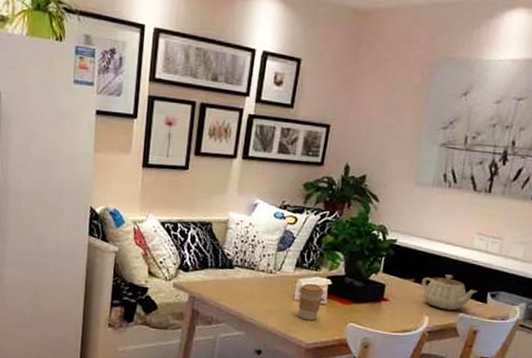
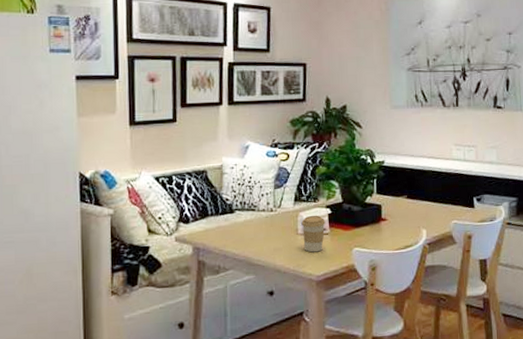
teapot: present [421,274,477,311] -> none [414,186,464,220]

